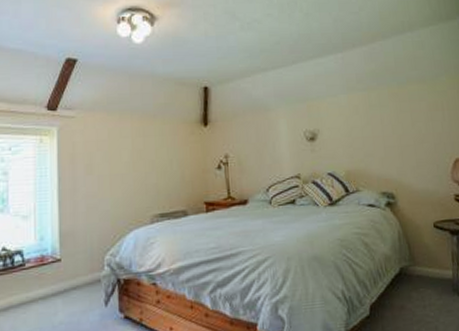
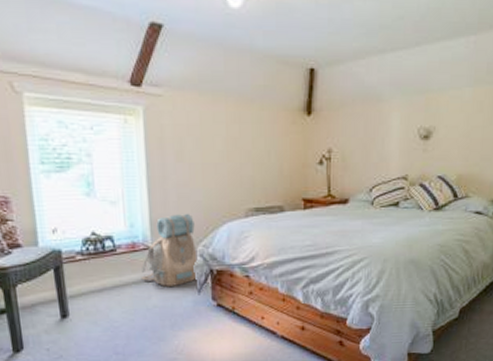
backpack: none [48,224,106,300] -> present [141,214,199,286]

